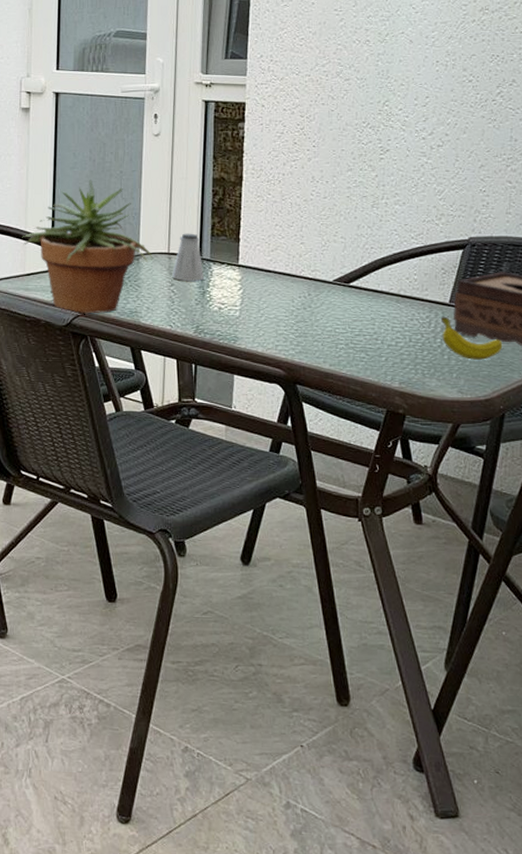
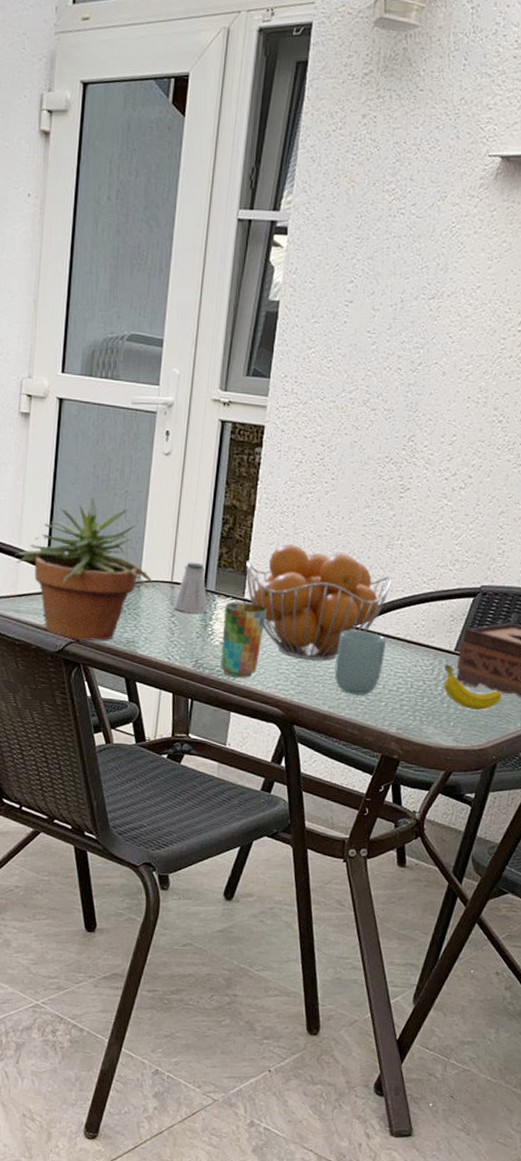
cup: none [220,268,261,341] -> present [220,602,267,678]
fruit basket: none [238,211,380,320] -> present [246,544,392,661]
cup: none [332,288,380,351] -> present [334,630,386,695]

